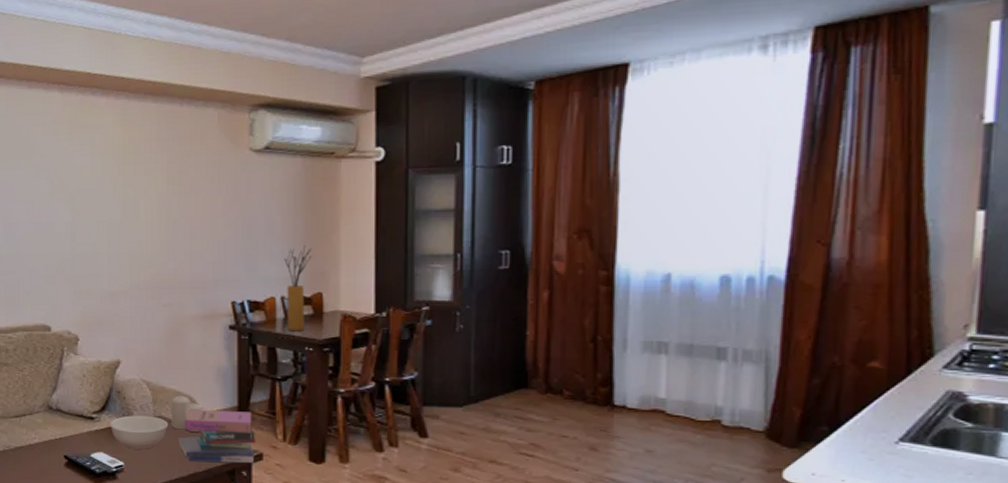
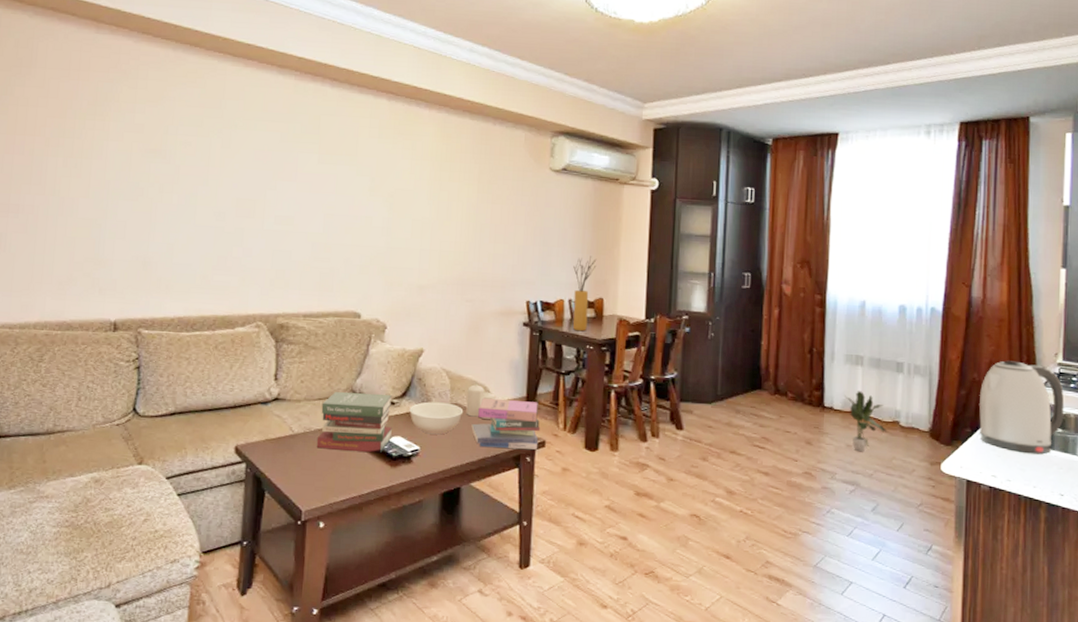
books: none [17,408,94,470] -> present [316,392,393,454]
potted plant: none [642,385,704,458] -> present [845,391,888,452]
kettle: none [840,338,978,455] -> present [979,360,1065,454]

